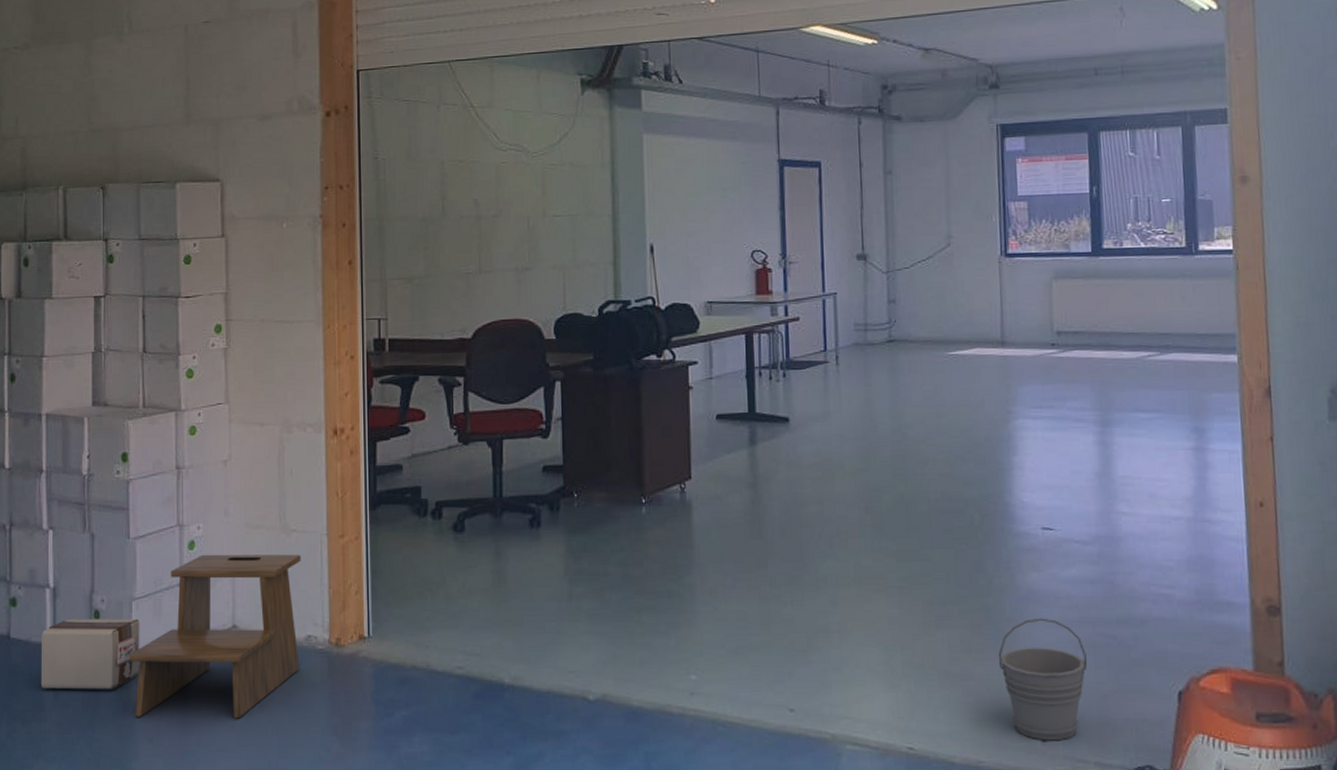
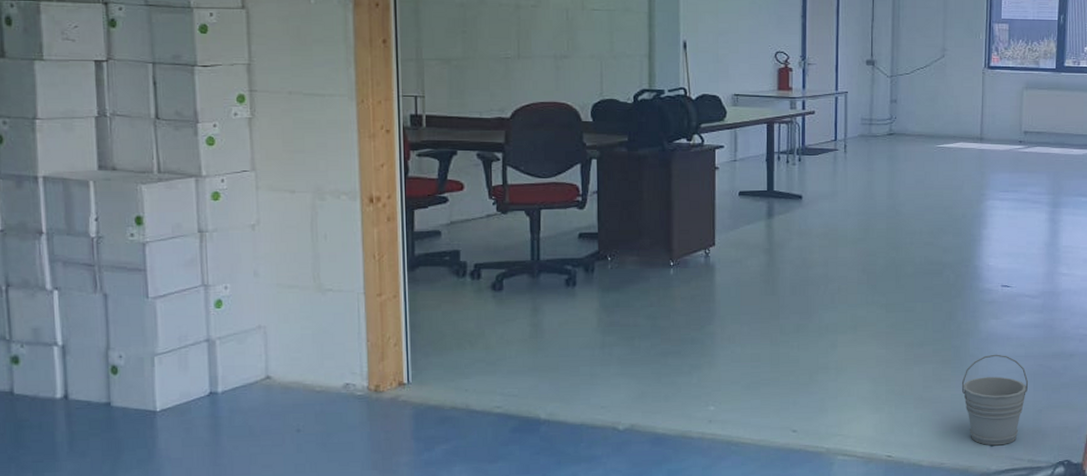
box: present [40,618,140,690] -> none [51,372,166,440]
step stool: present [129,554,301,719] -> none [153,311,338,462]

